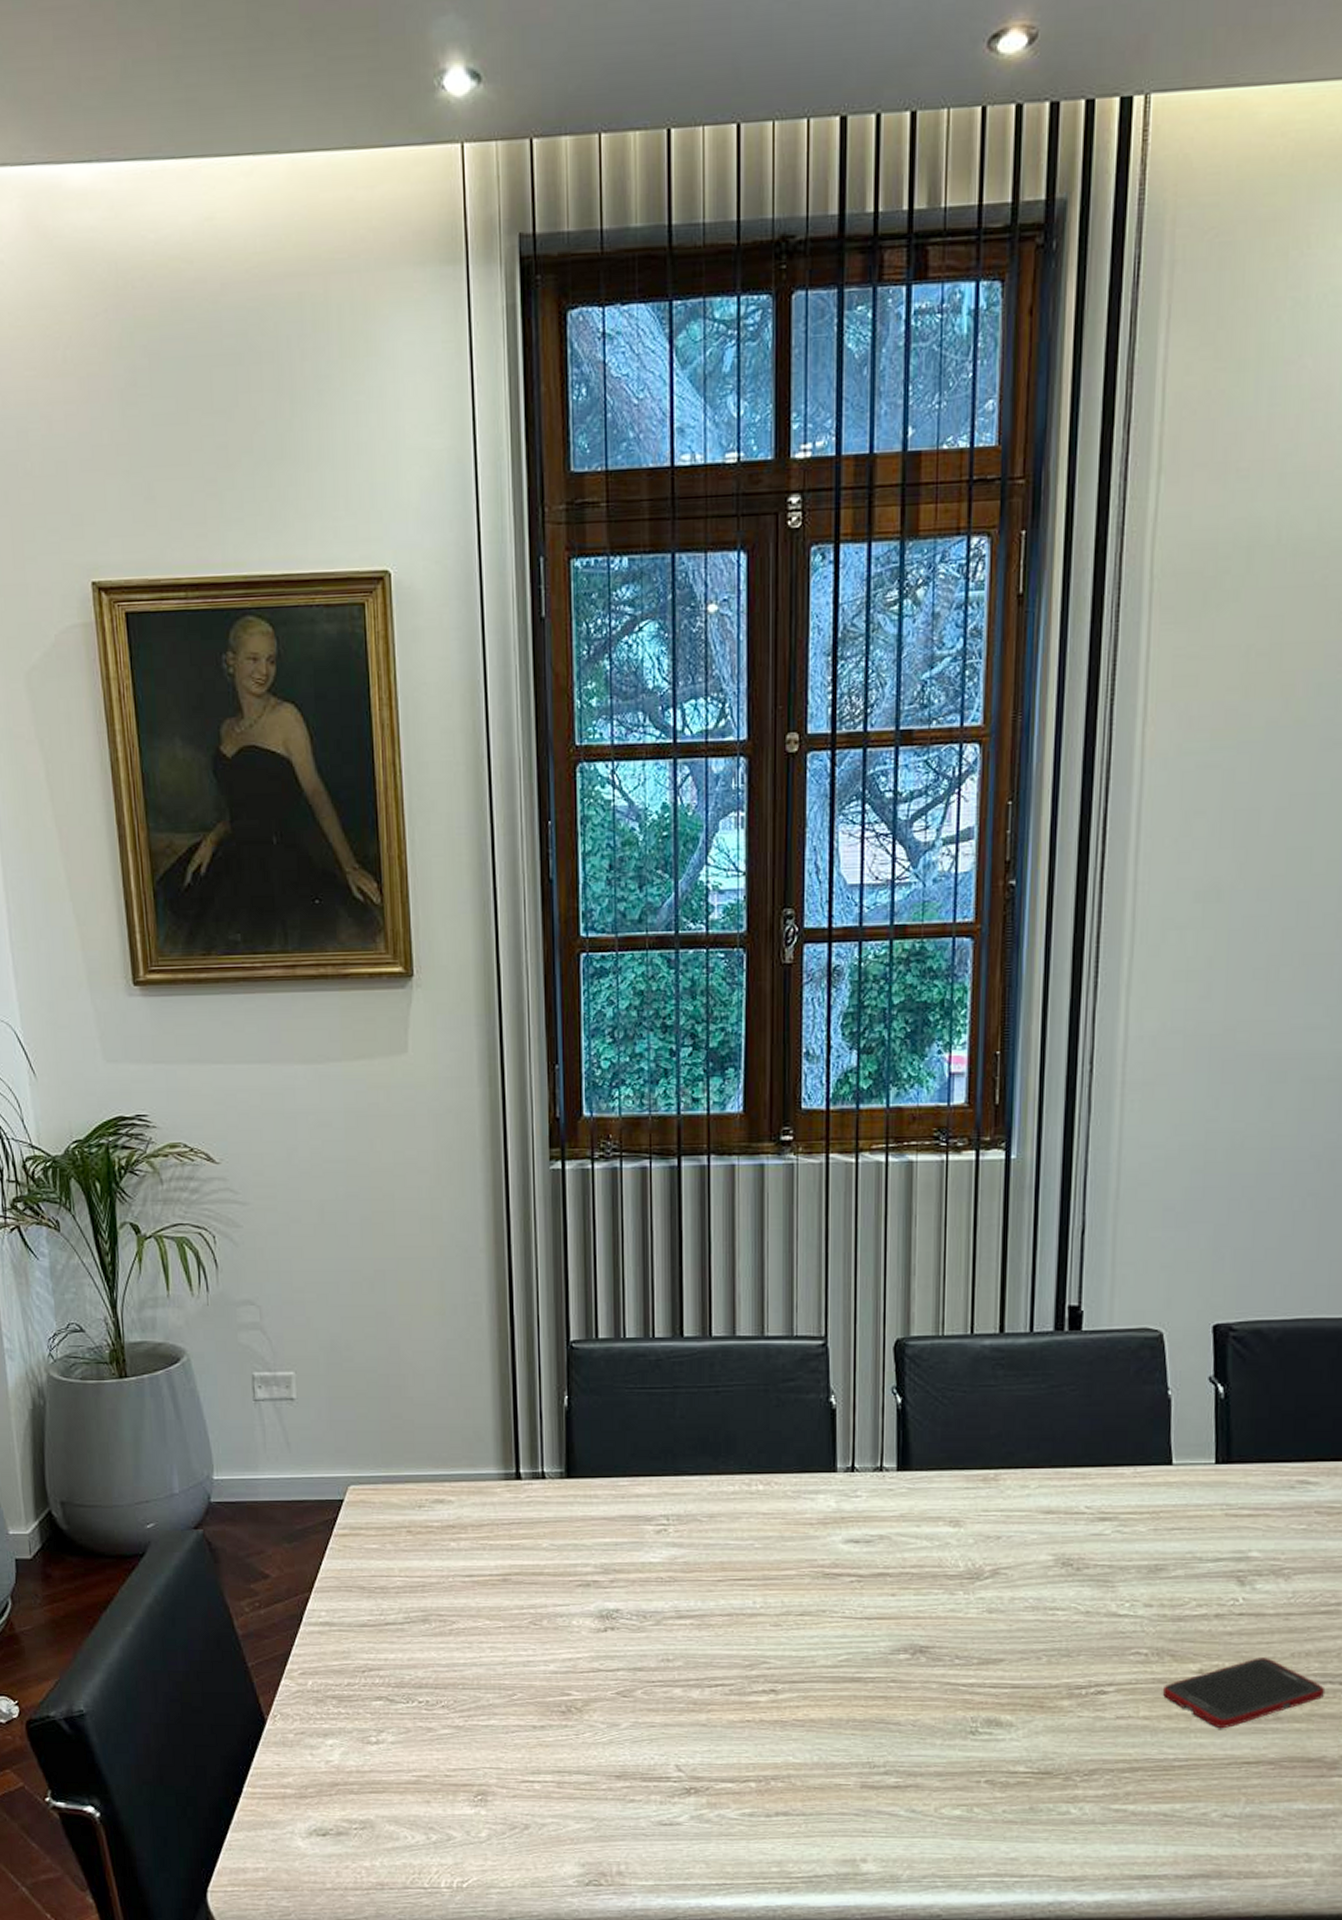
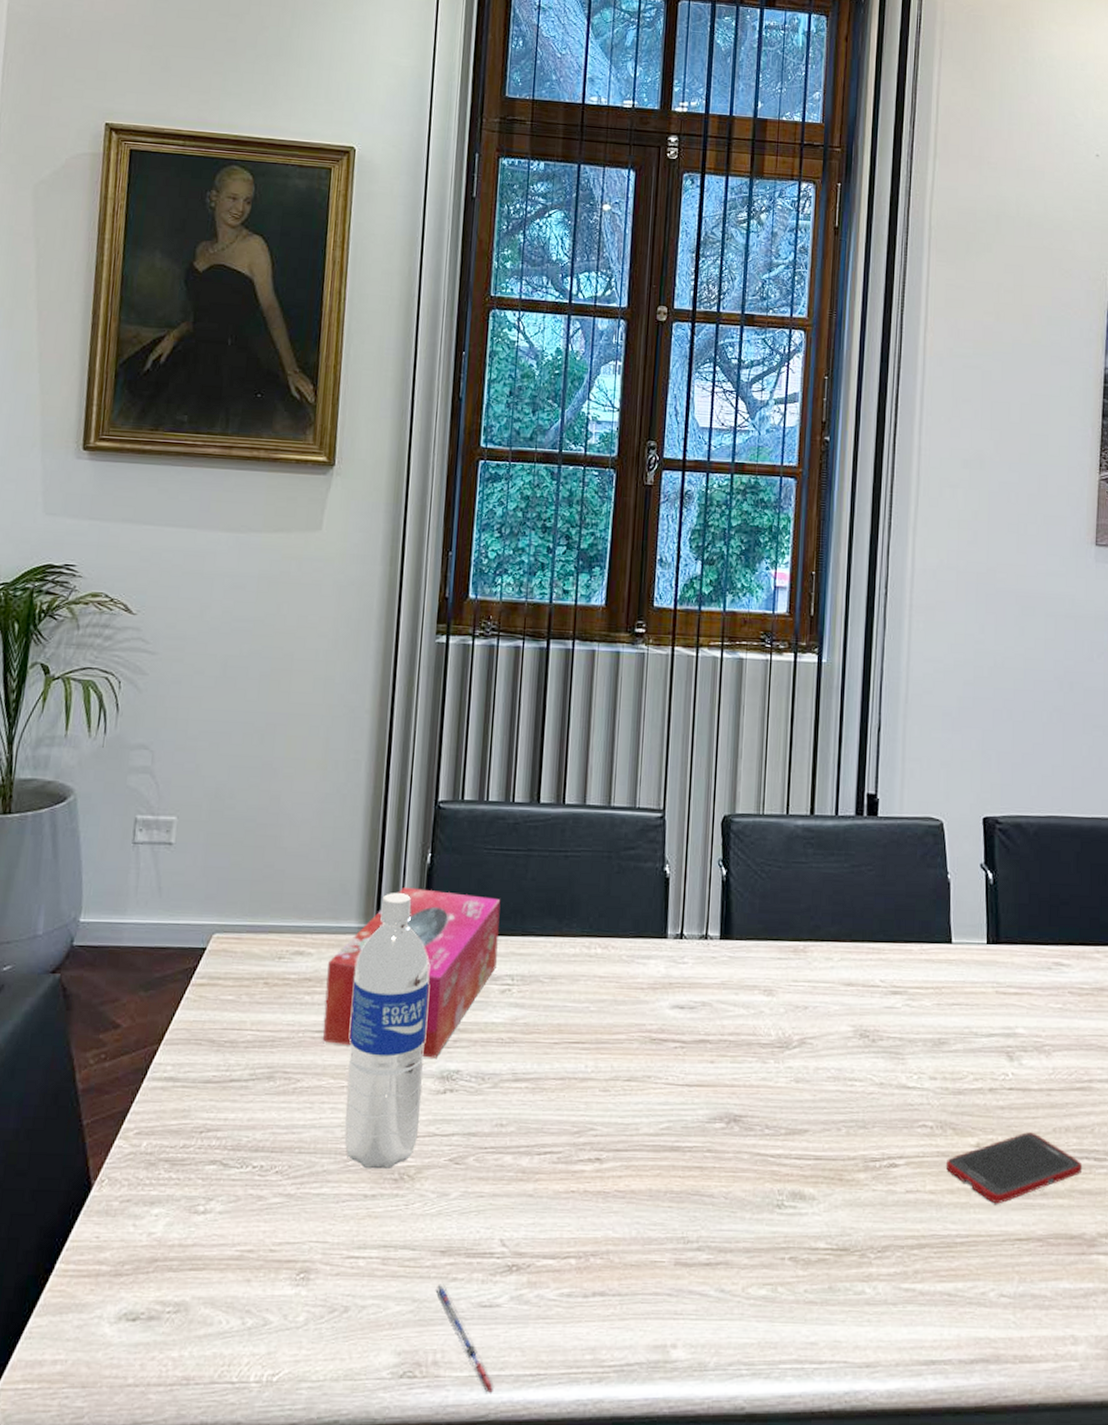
tissue box: none [471,1431,649,1598] -> present [323,886,501,1058]
water bottle: none [498,1438,583,1703] -> present [344,893,430,1170]
pen: none [613,1804,681,1901] -> present [435,1284,495,1394]

